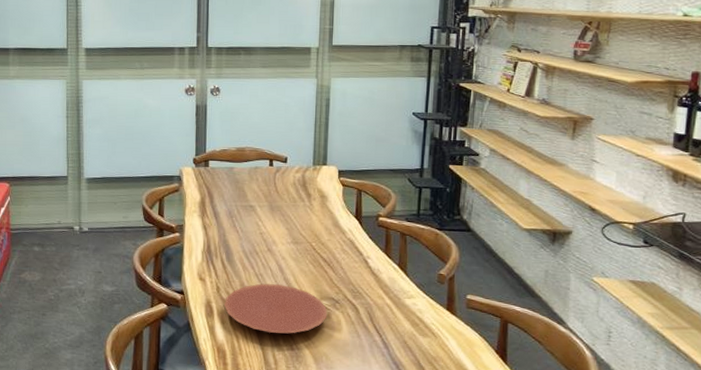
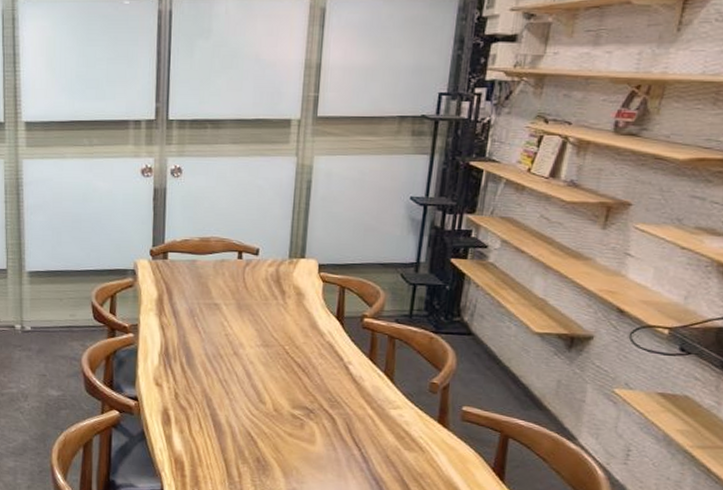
plate: present [224,283,328,334] -> none [183,390,300,445]

